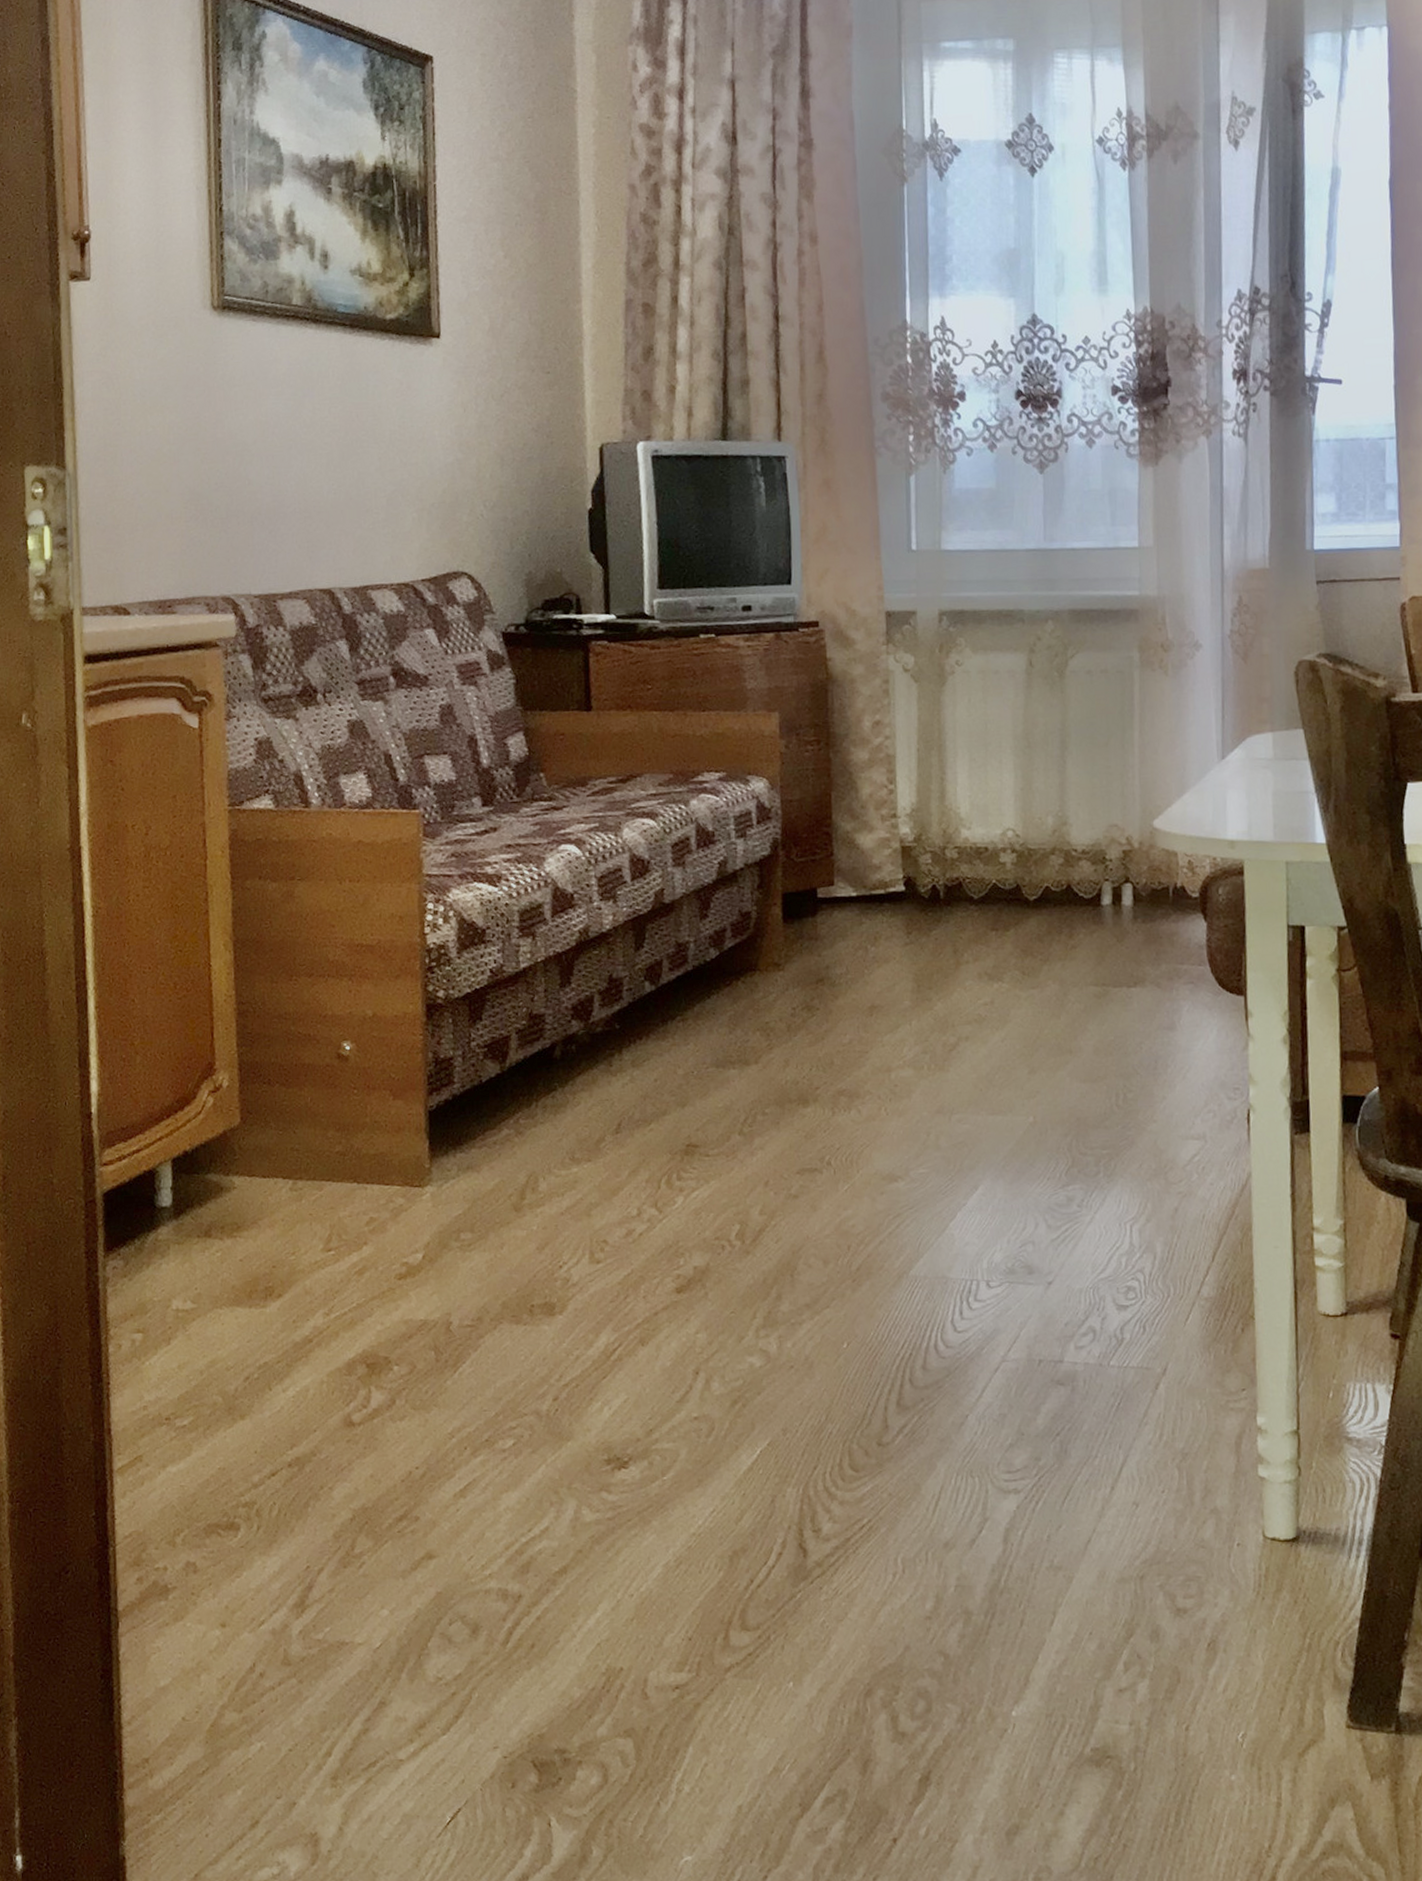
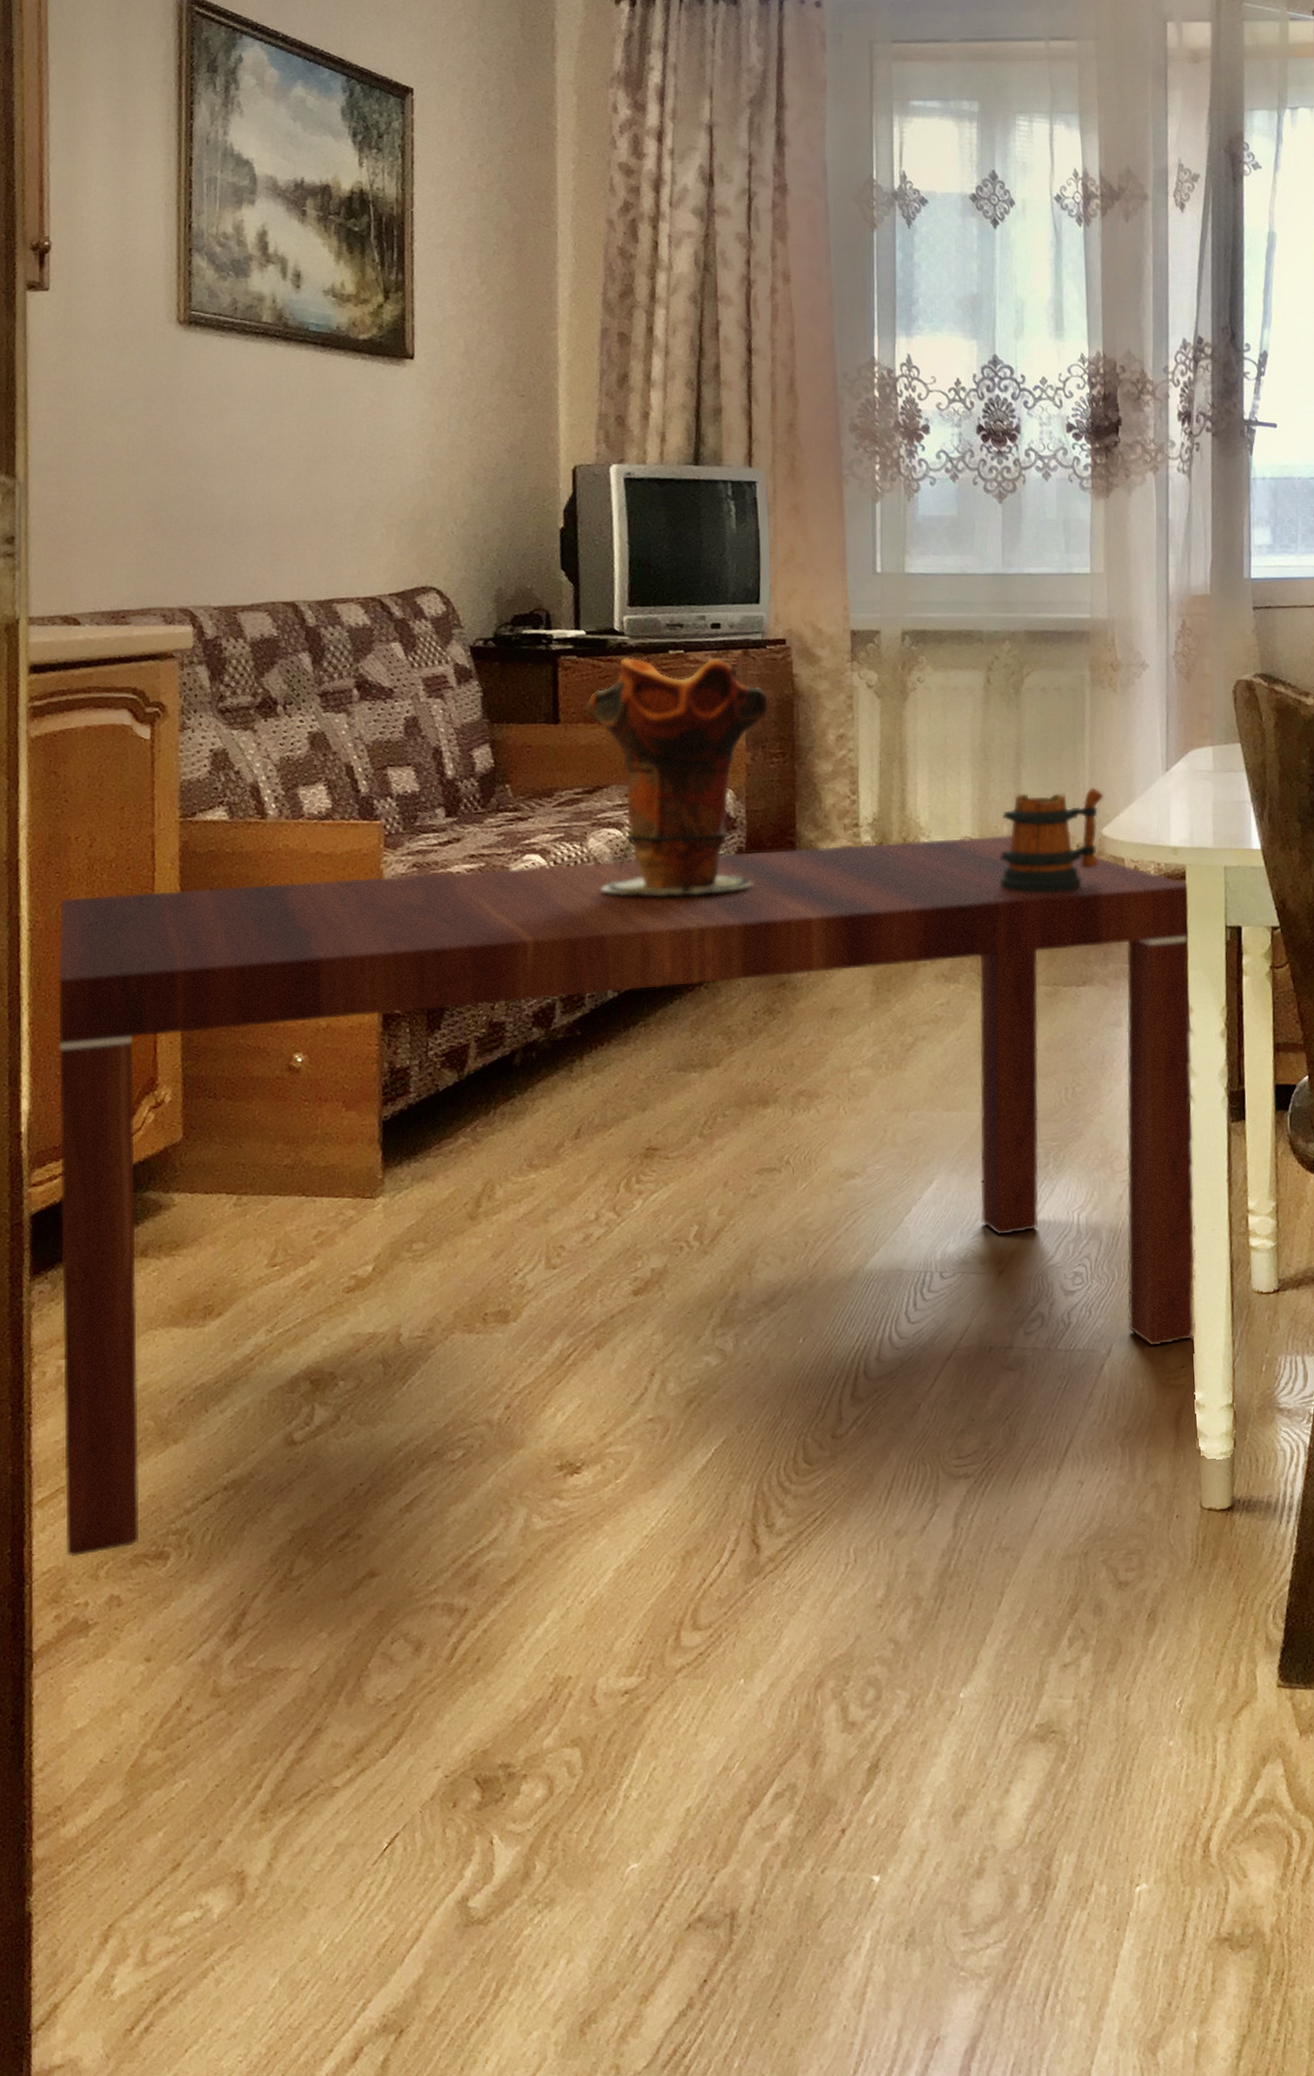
coffee table: none [120,827,1257,1523] -> present [58,835,1196,1557]
decorative vase: none [616,642,802,887] -> present [585,658,768,895]
mug: none [1044,775,1155,888] -> present [999,786,1104,893]

